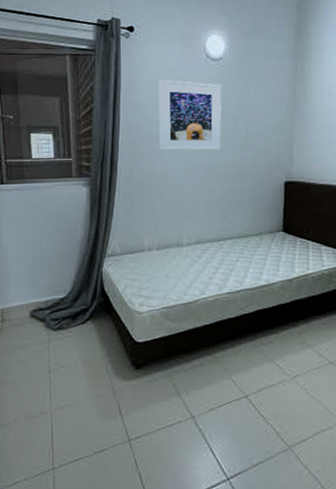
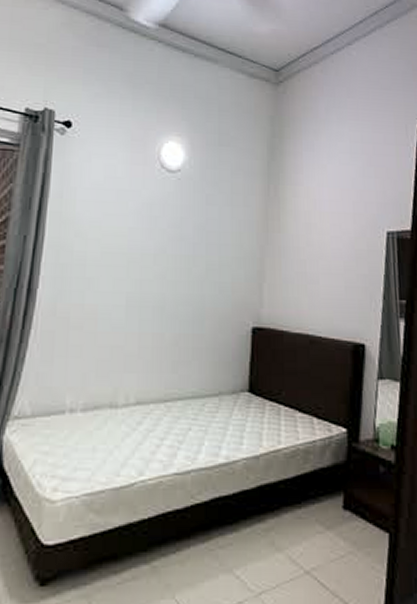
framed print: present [158,79,222,152] -> none [94,188,179,283]

